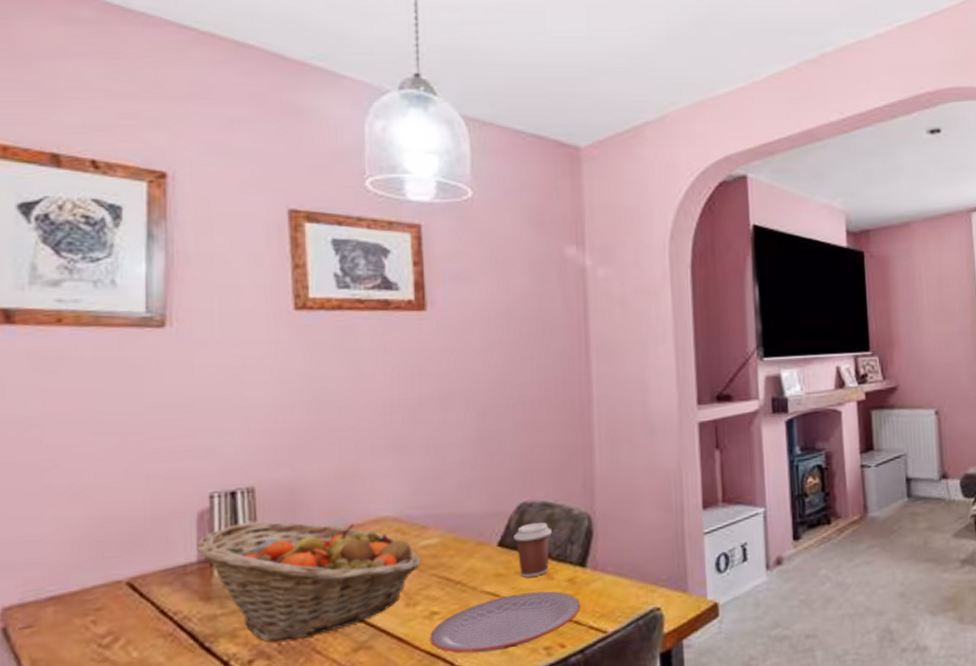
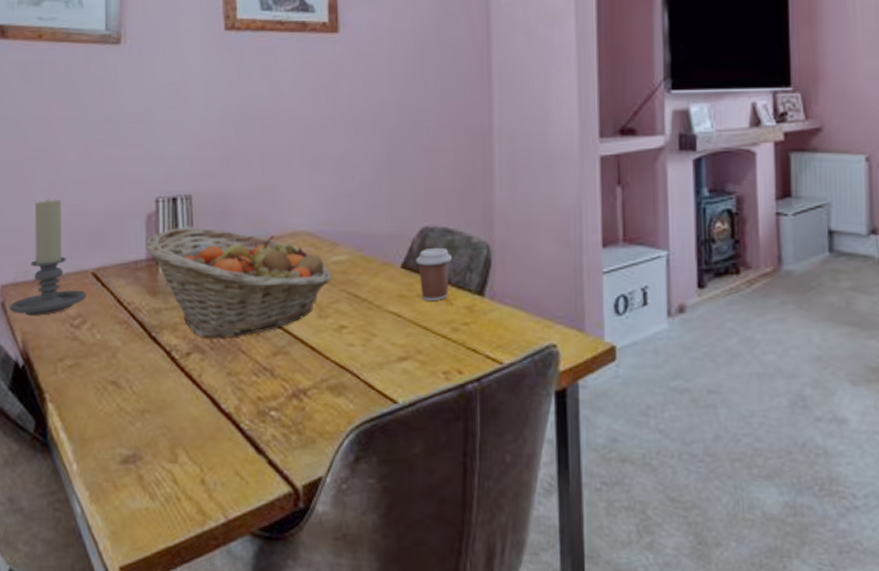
candle holder: none [13,503,120,640] -> present [9,199,87,316]
plate: present [430,591,580,653] -> none [339,316,478,370]

